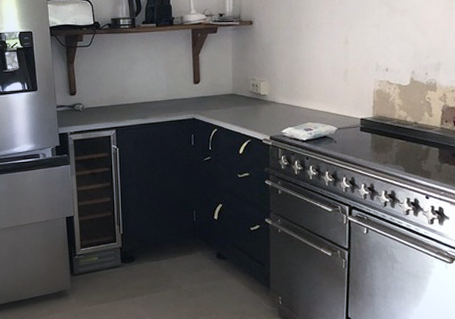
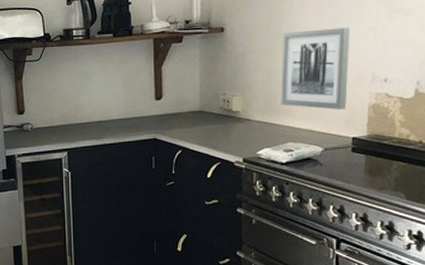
wall art: none [301,23,358,94] -> present [281,27,351,110]

